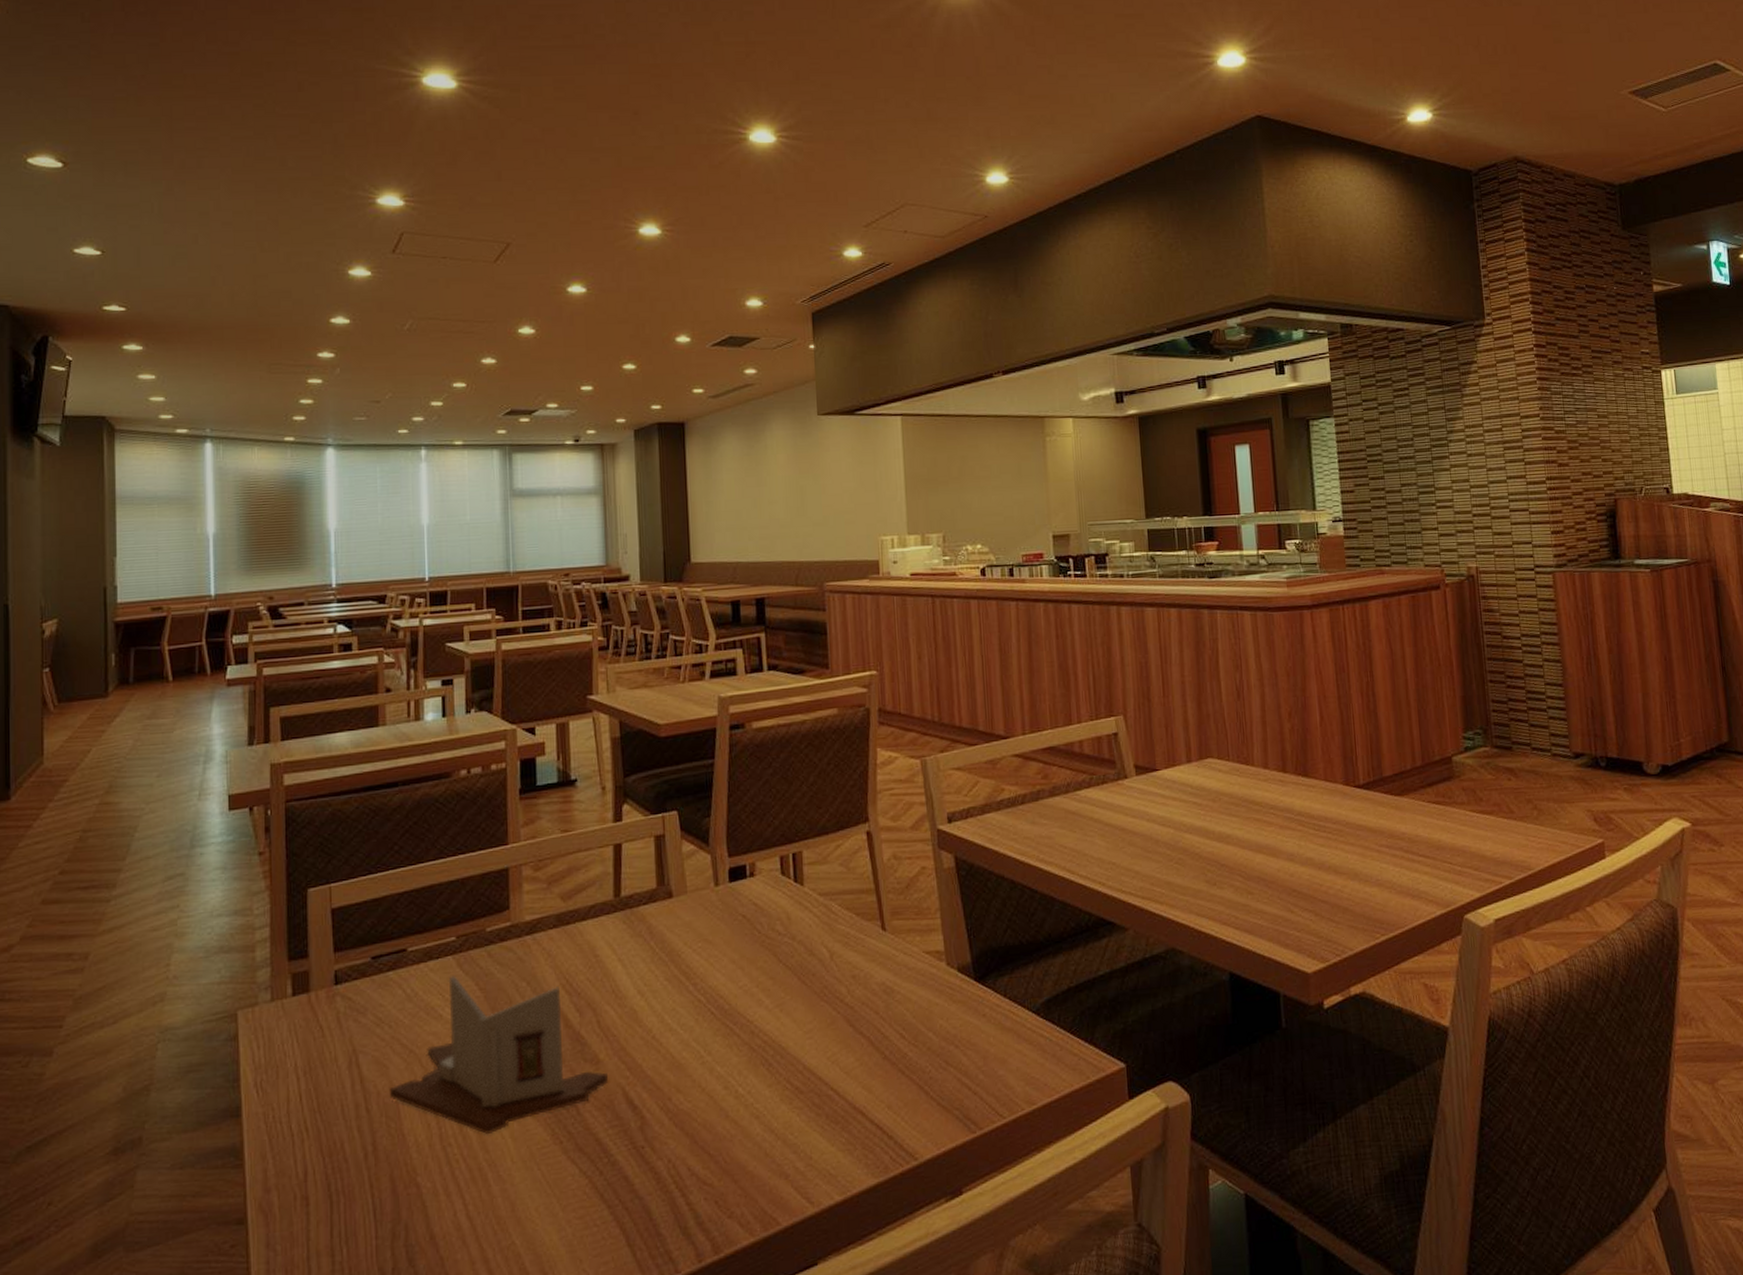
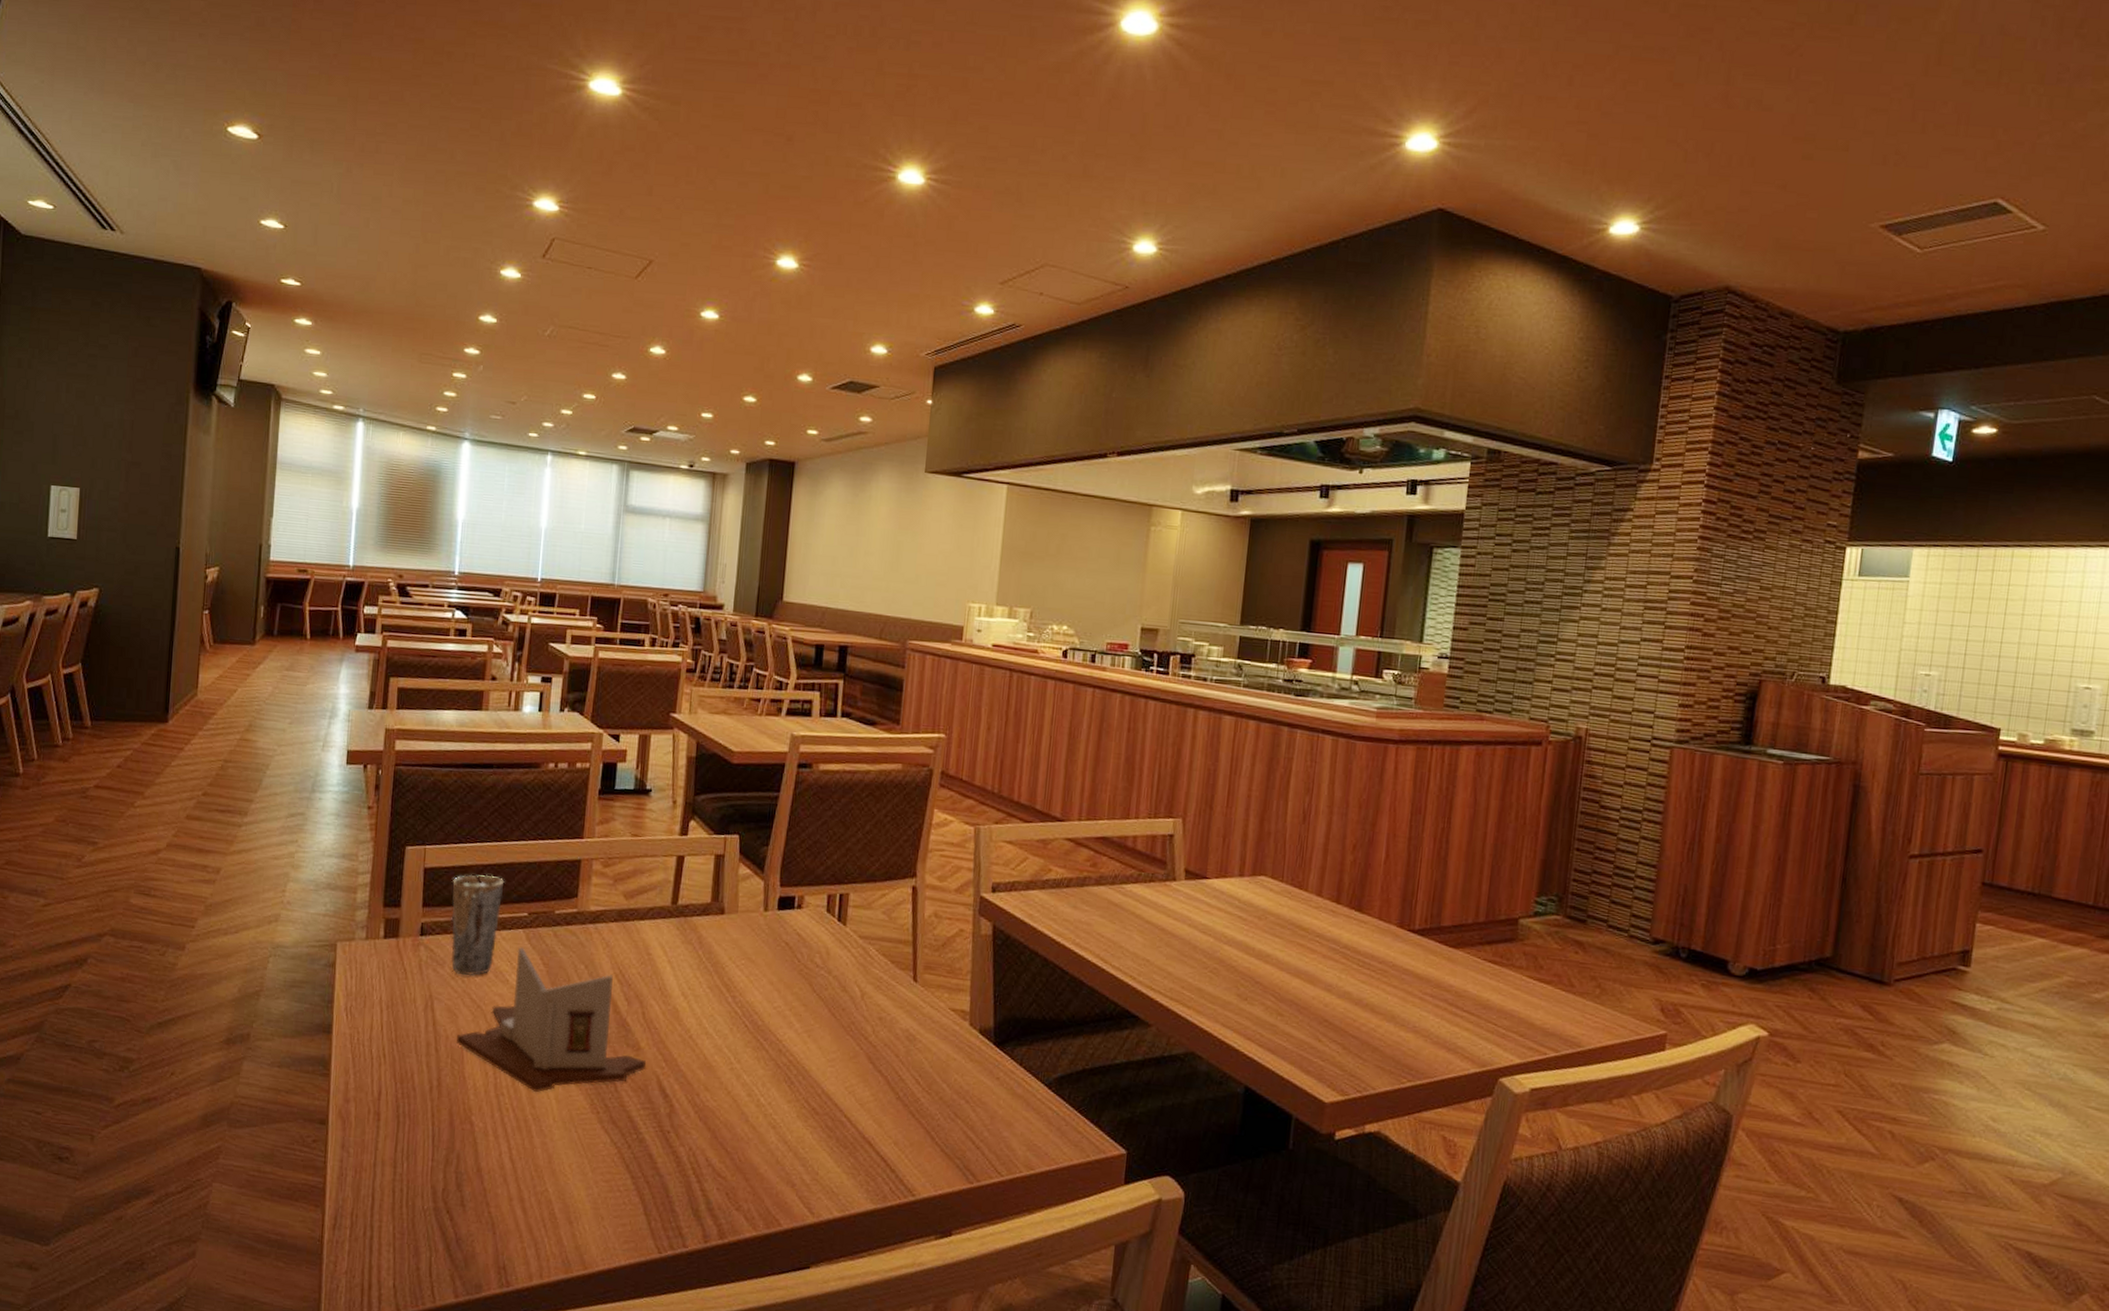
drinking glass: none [366,902,426,1019] -> present [451,874,505,976]

